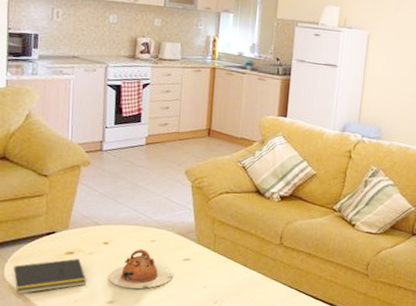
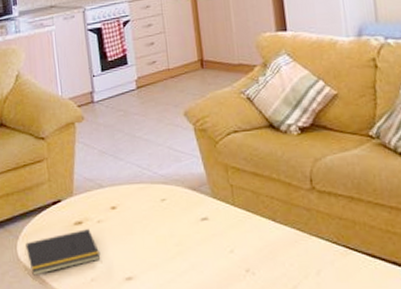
teapot: present [108,249,174,289] -> none [122,211,194,259]

